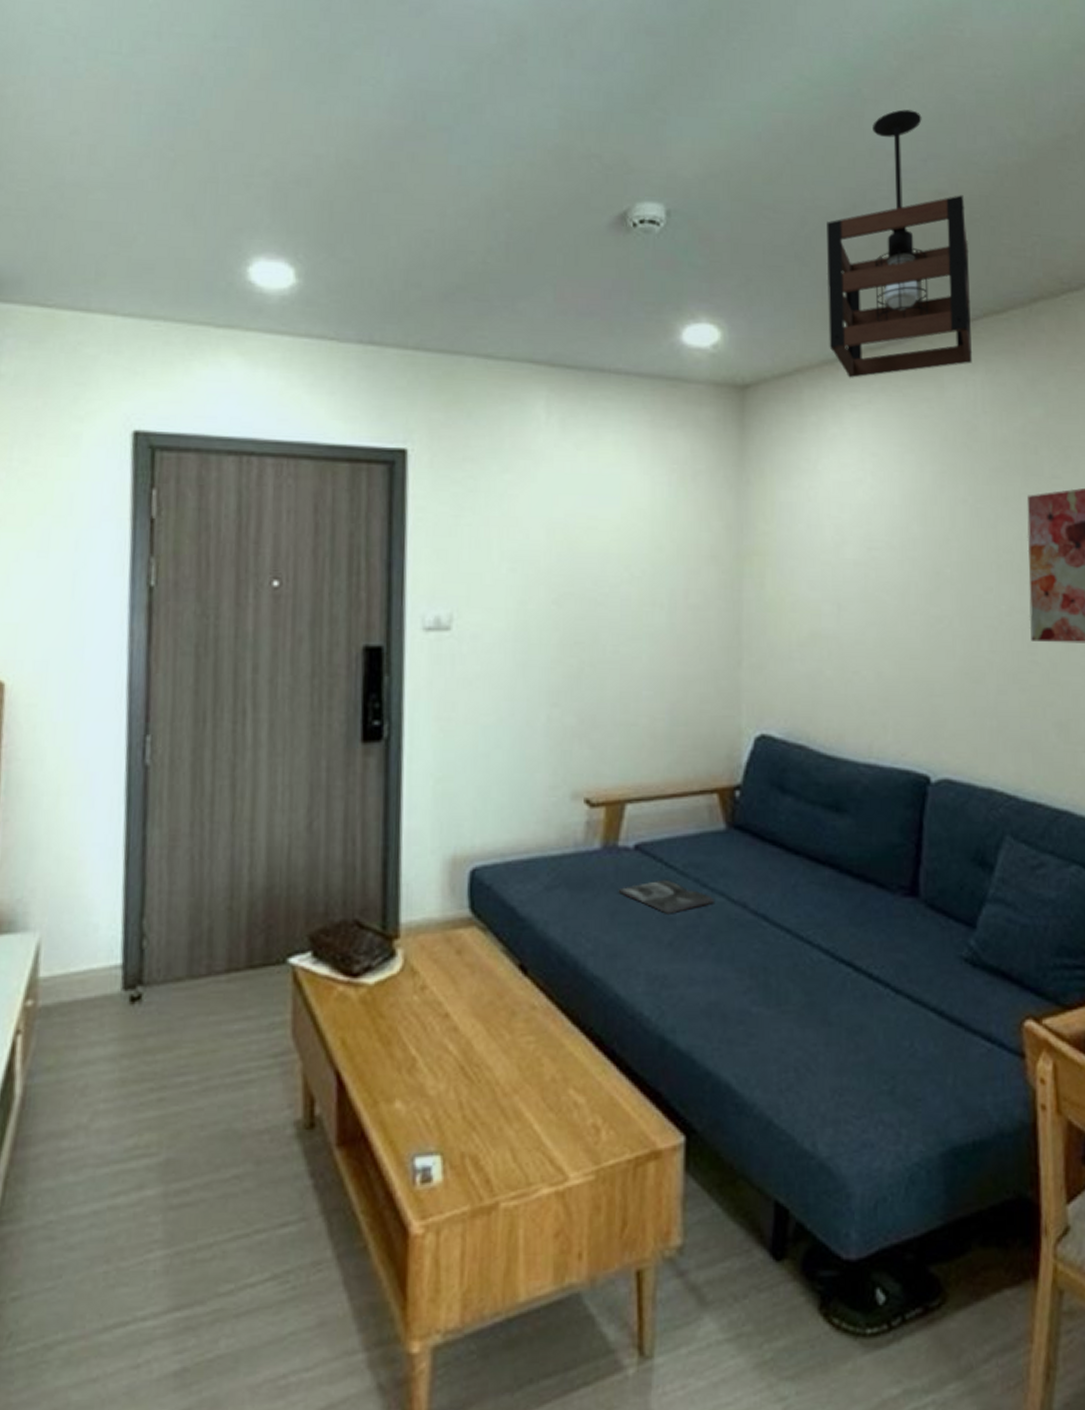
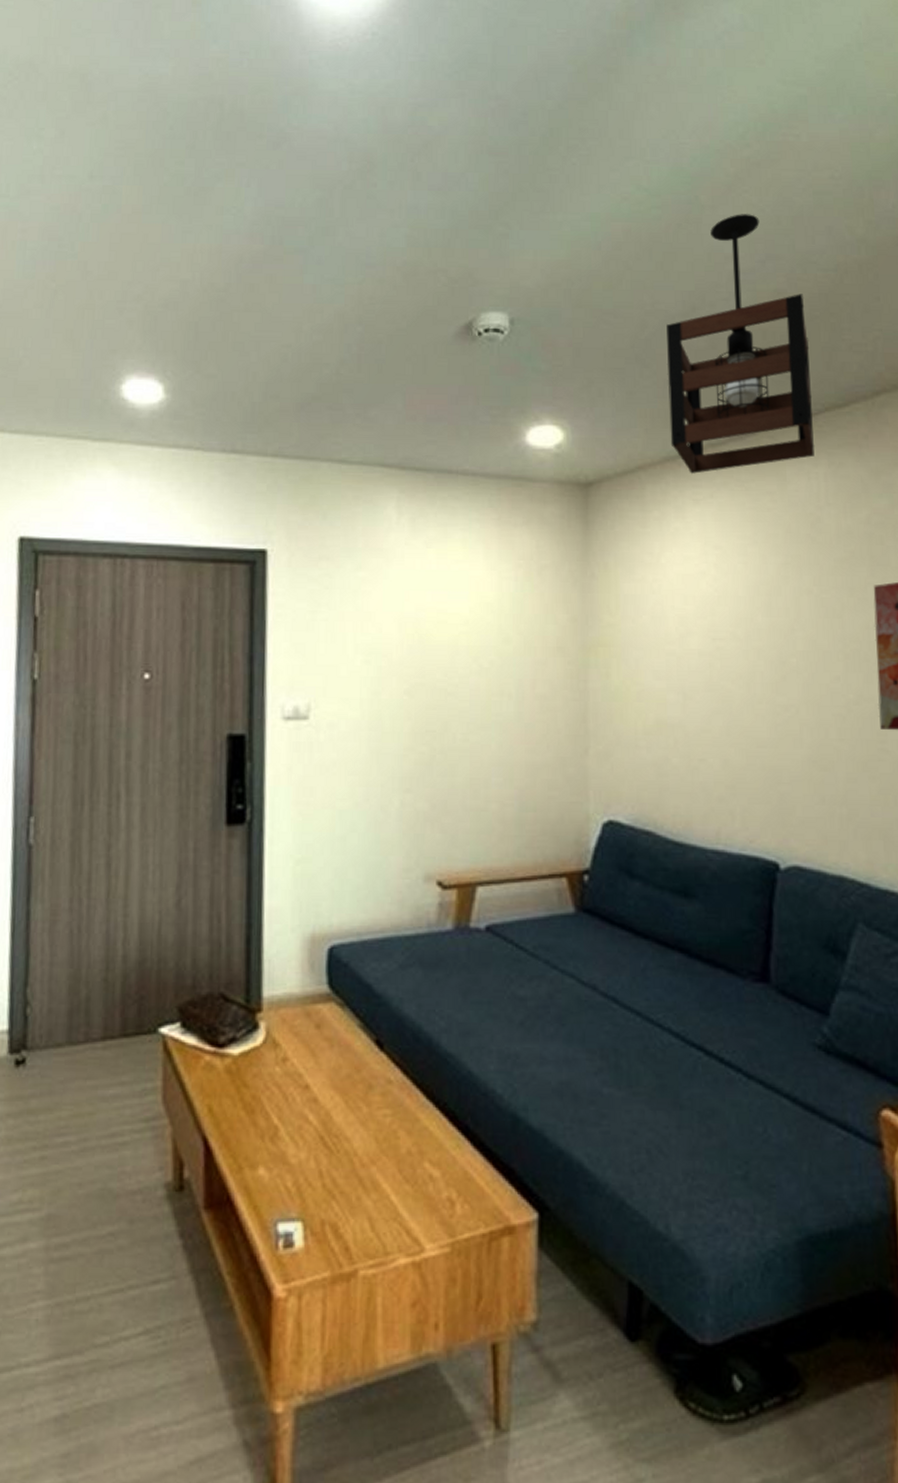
magazine: present [618,879,714,914] -> none [470,960,564,995]

